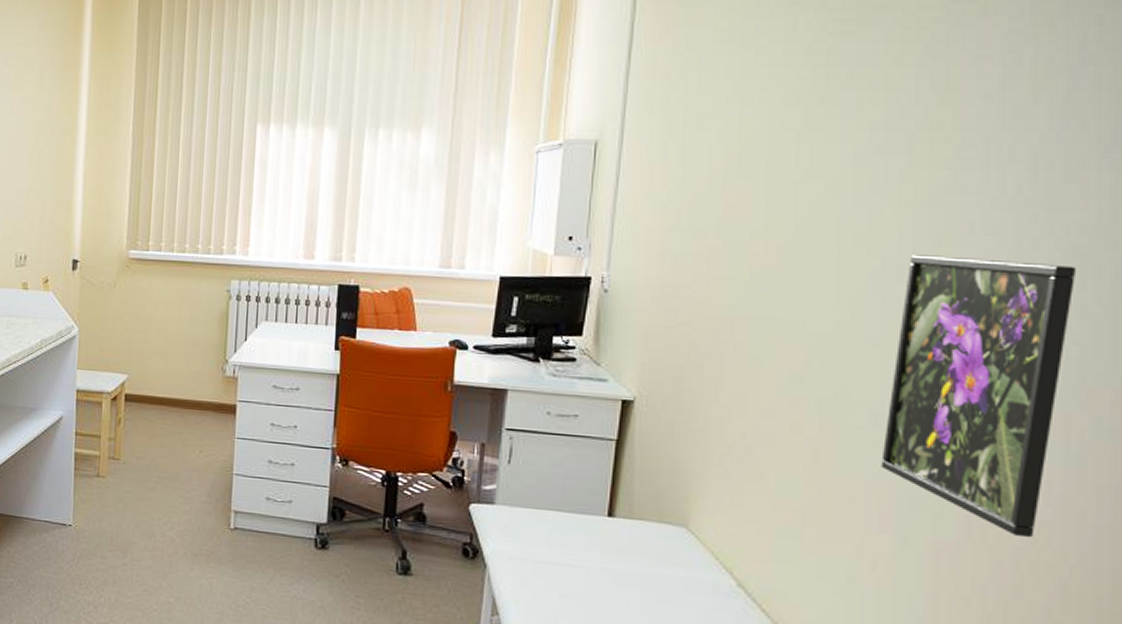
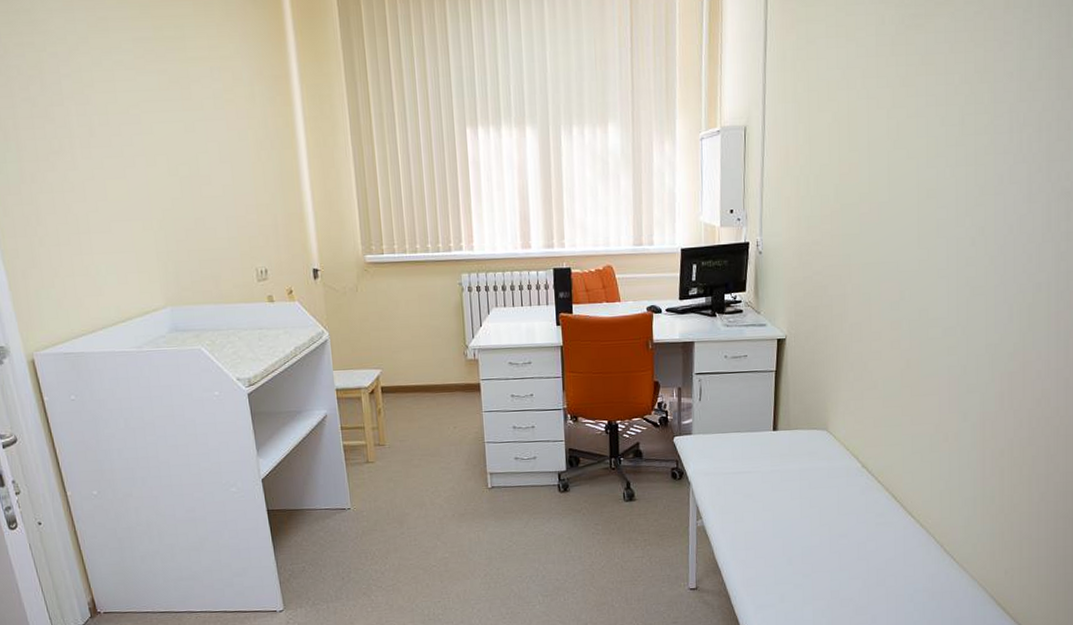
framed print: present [881,254,1077,538] -> none [949,202,1064,402]

